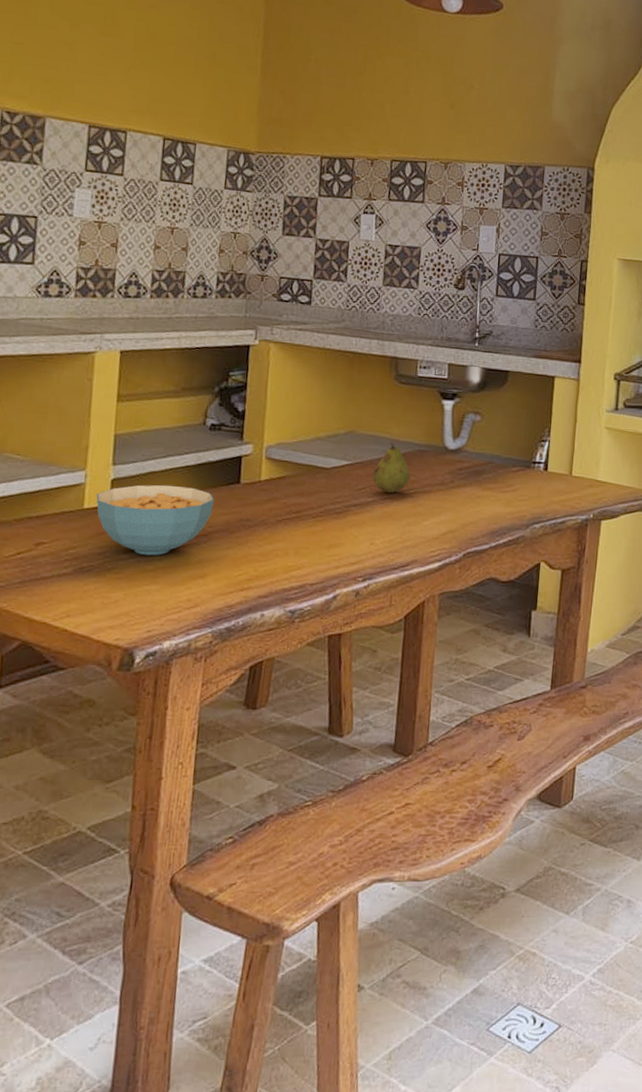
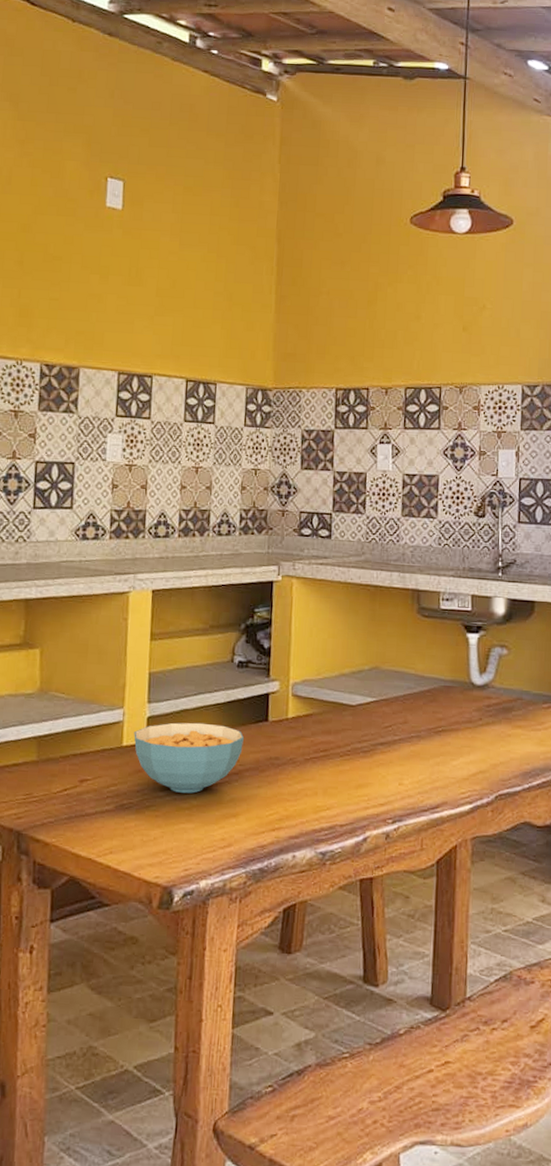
fruit: present [372,442,411,493] -> none [398,678,437,731]

